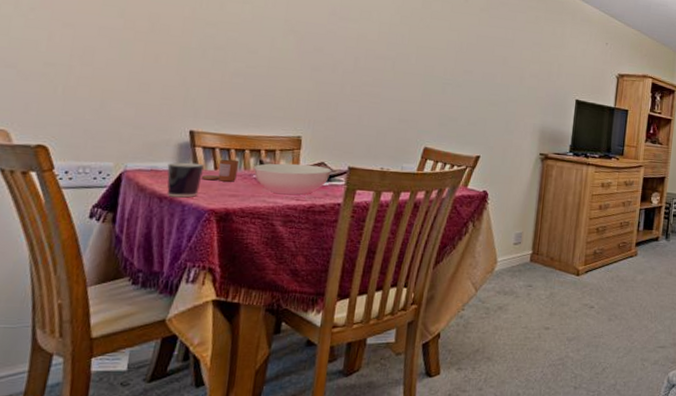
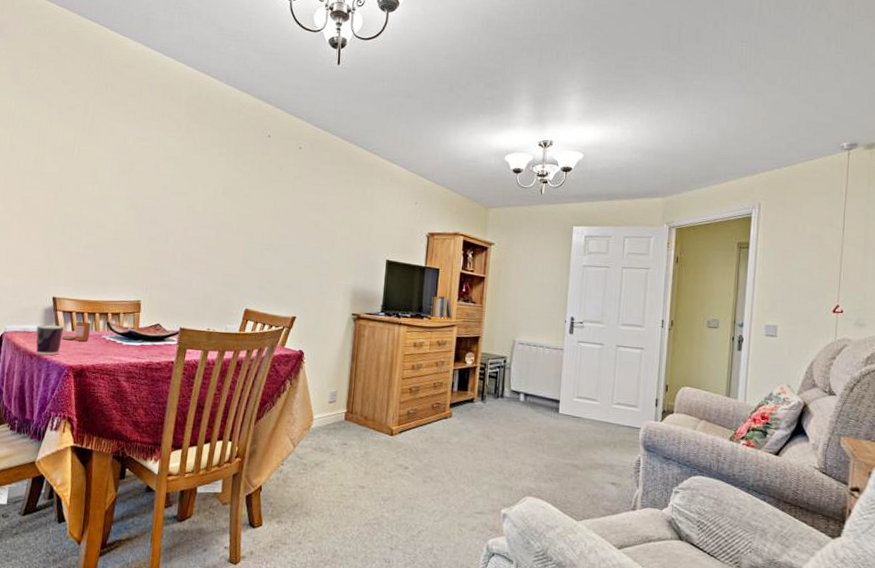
bowl: present [254,163,332,195] -> none [103,325,166,354]
books: none [619,136,639,159] -> present [430,296,452,318]

